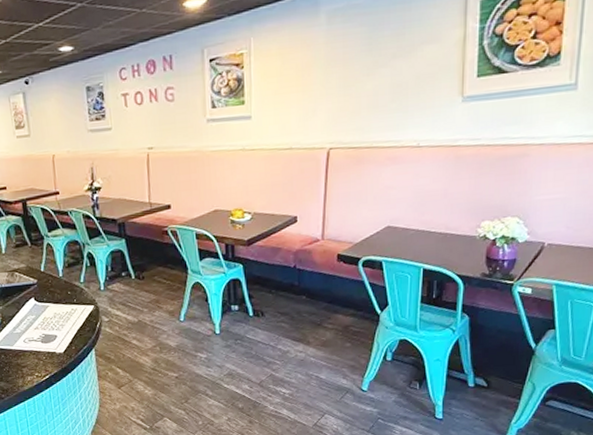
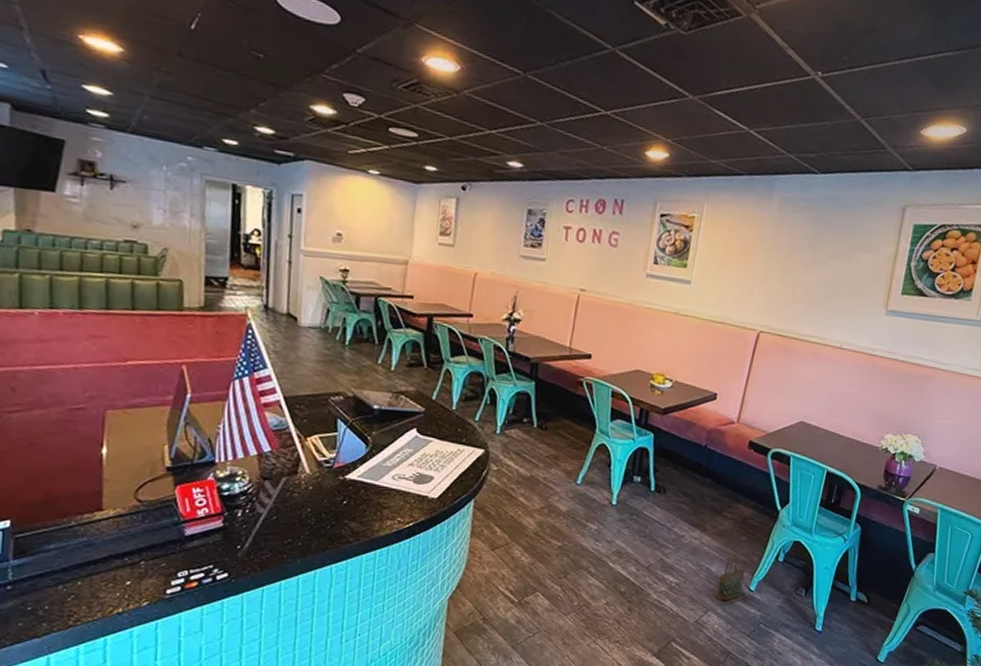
handbag: none [328,360,369,408] -> present [715,554,755,606]

